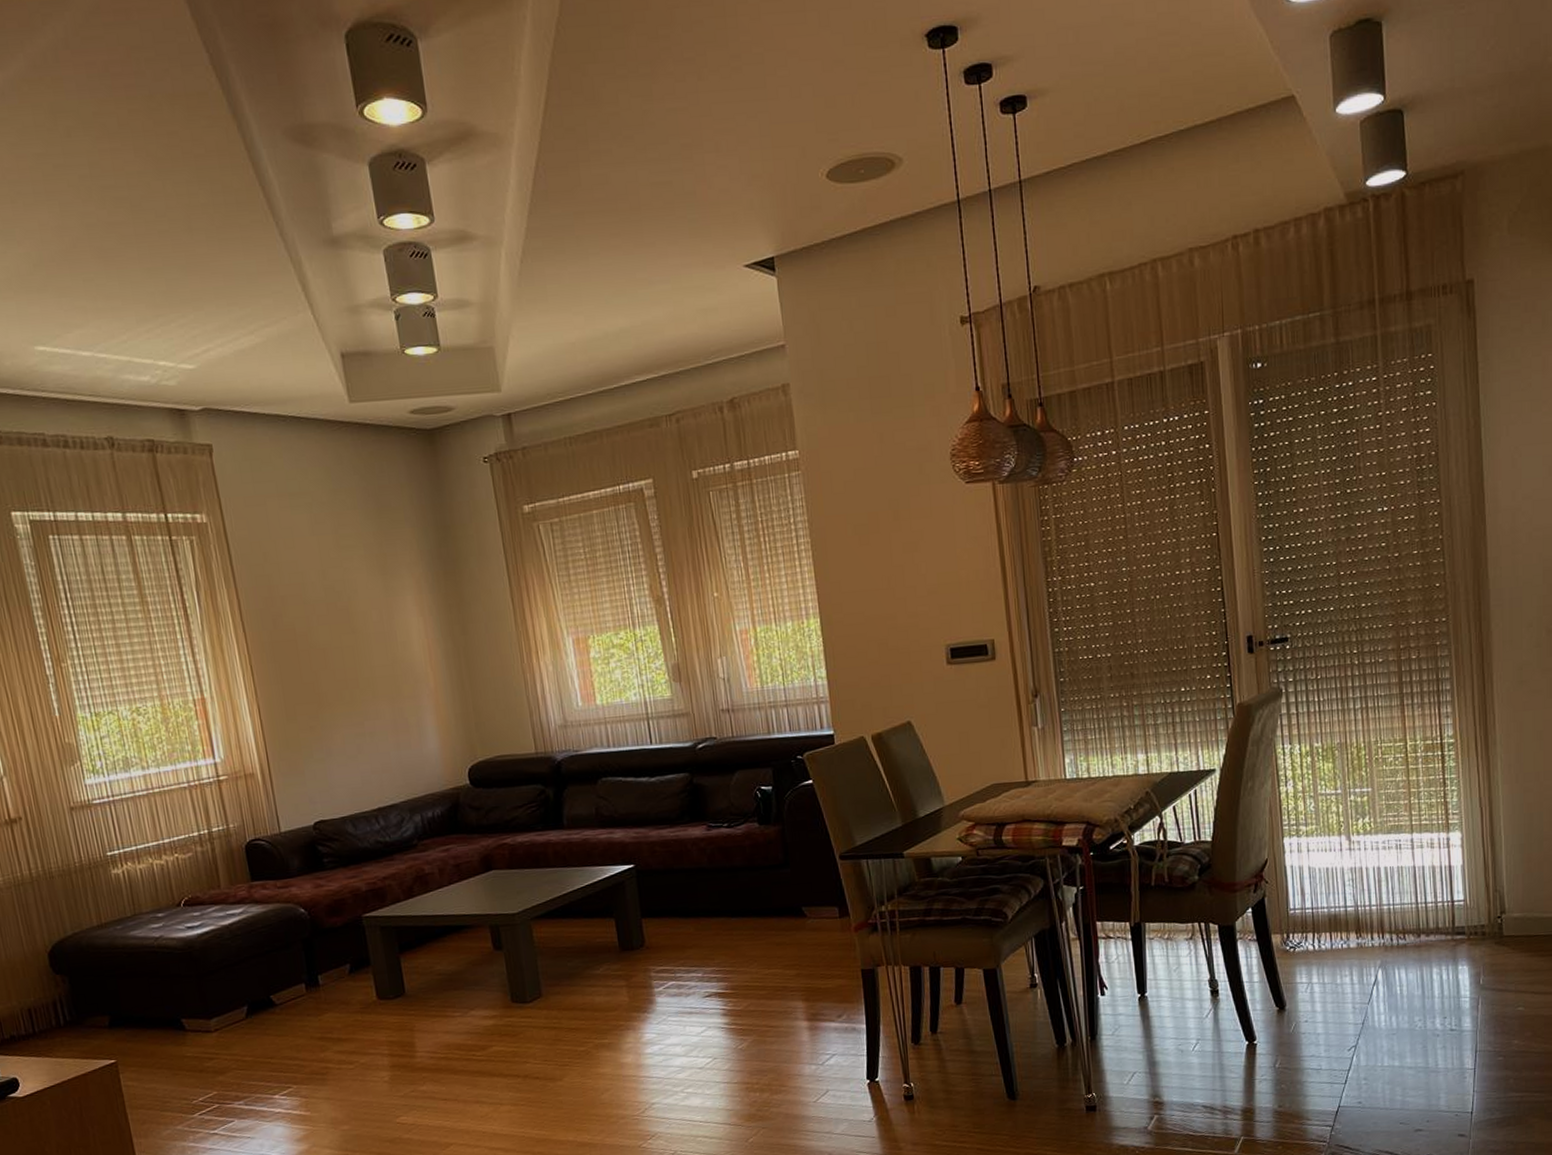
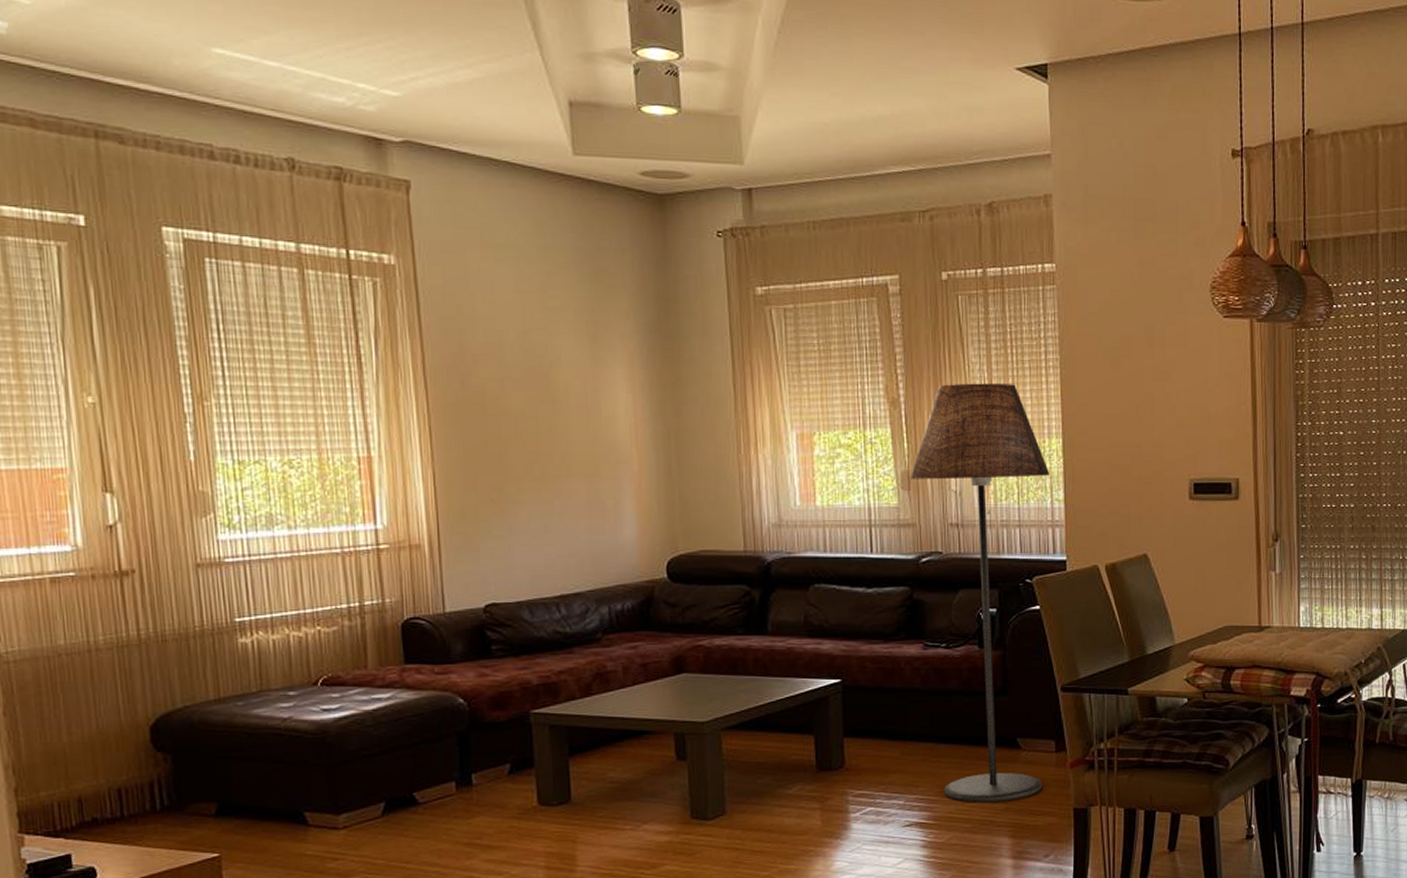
floor lamp: none [680,570,830,971] -> present [911,383,1050,802]

